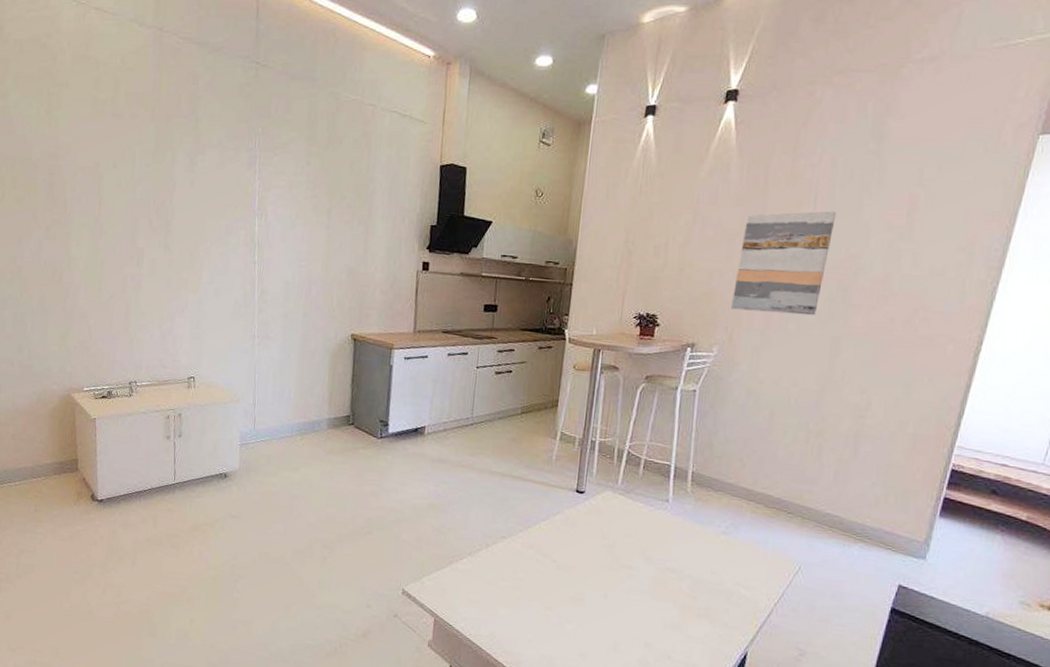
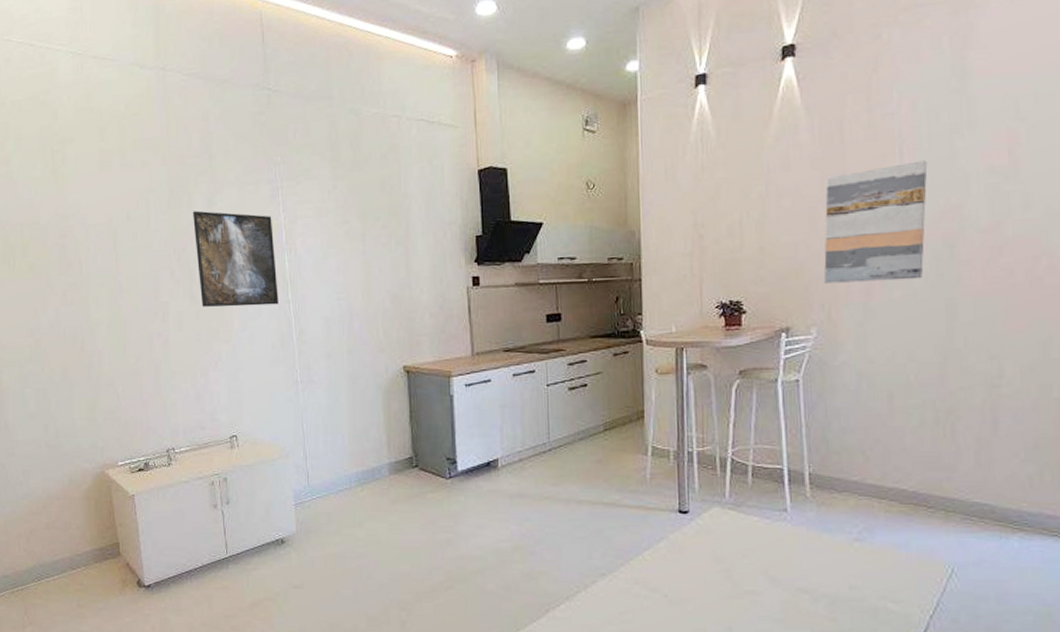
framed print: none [174,167,248,264] -> present [192,210,279,307]

